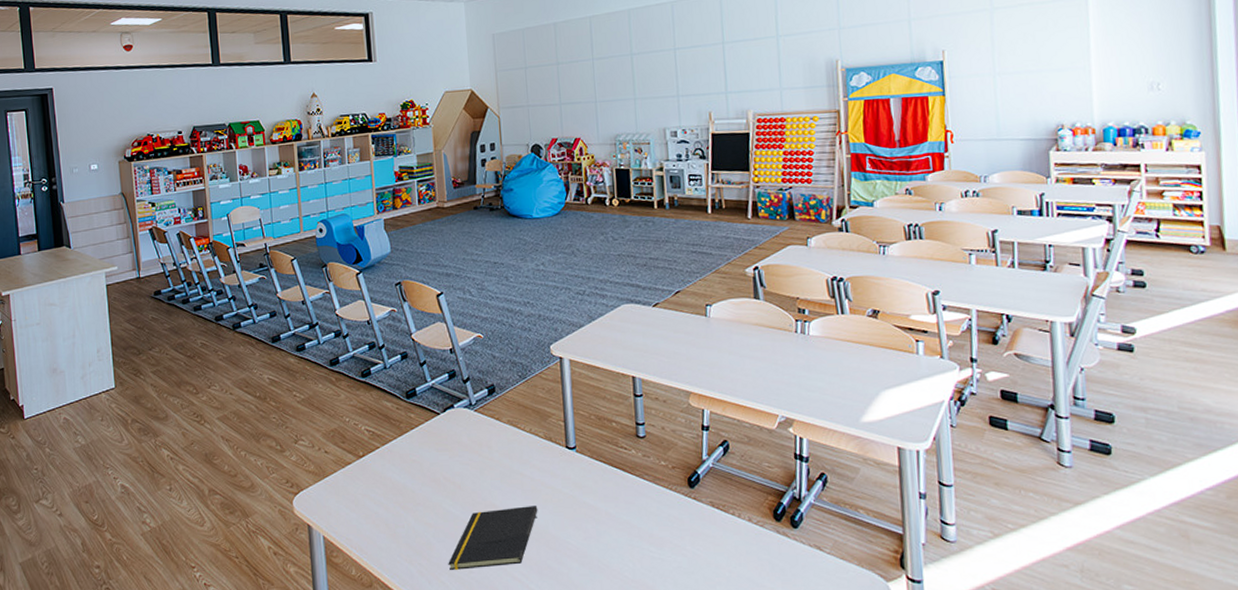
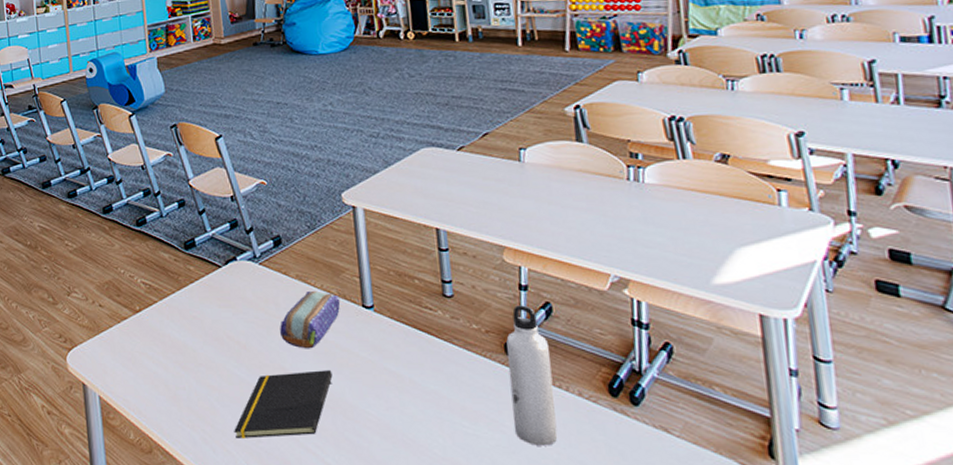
pencil case: none [492,434,547,487] -> present [280,290,341,349]
water bottle: none [689,443,730,566] -> present [506,305,558,446]

